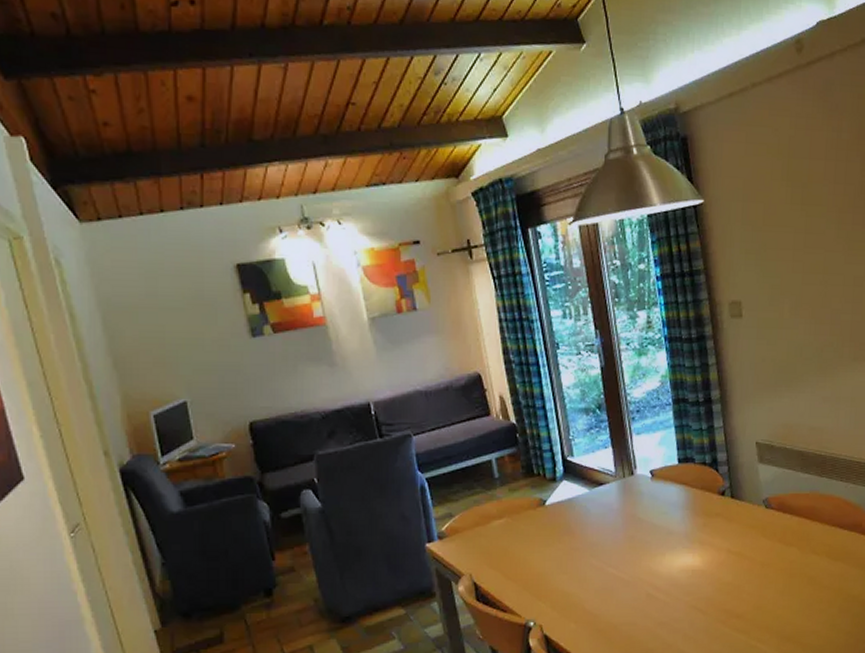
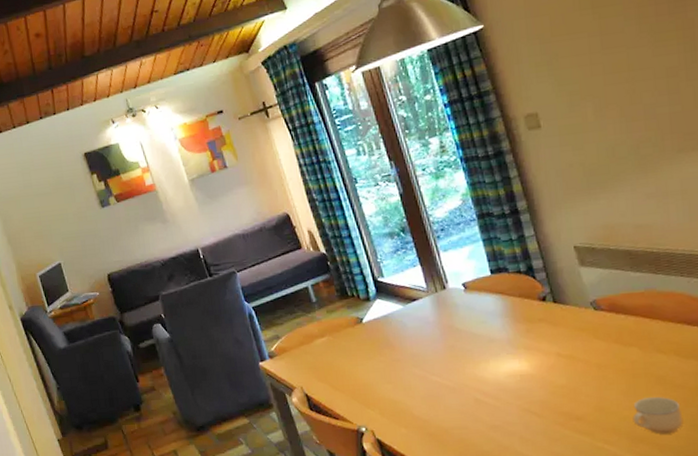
cup: none [784,596,825,634] -> present [632,396,684,434]

